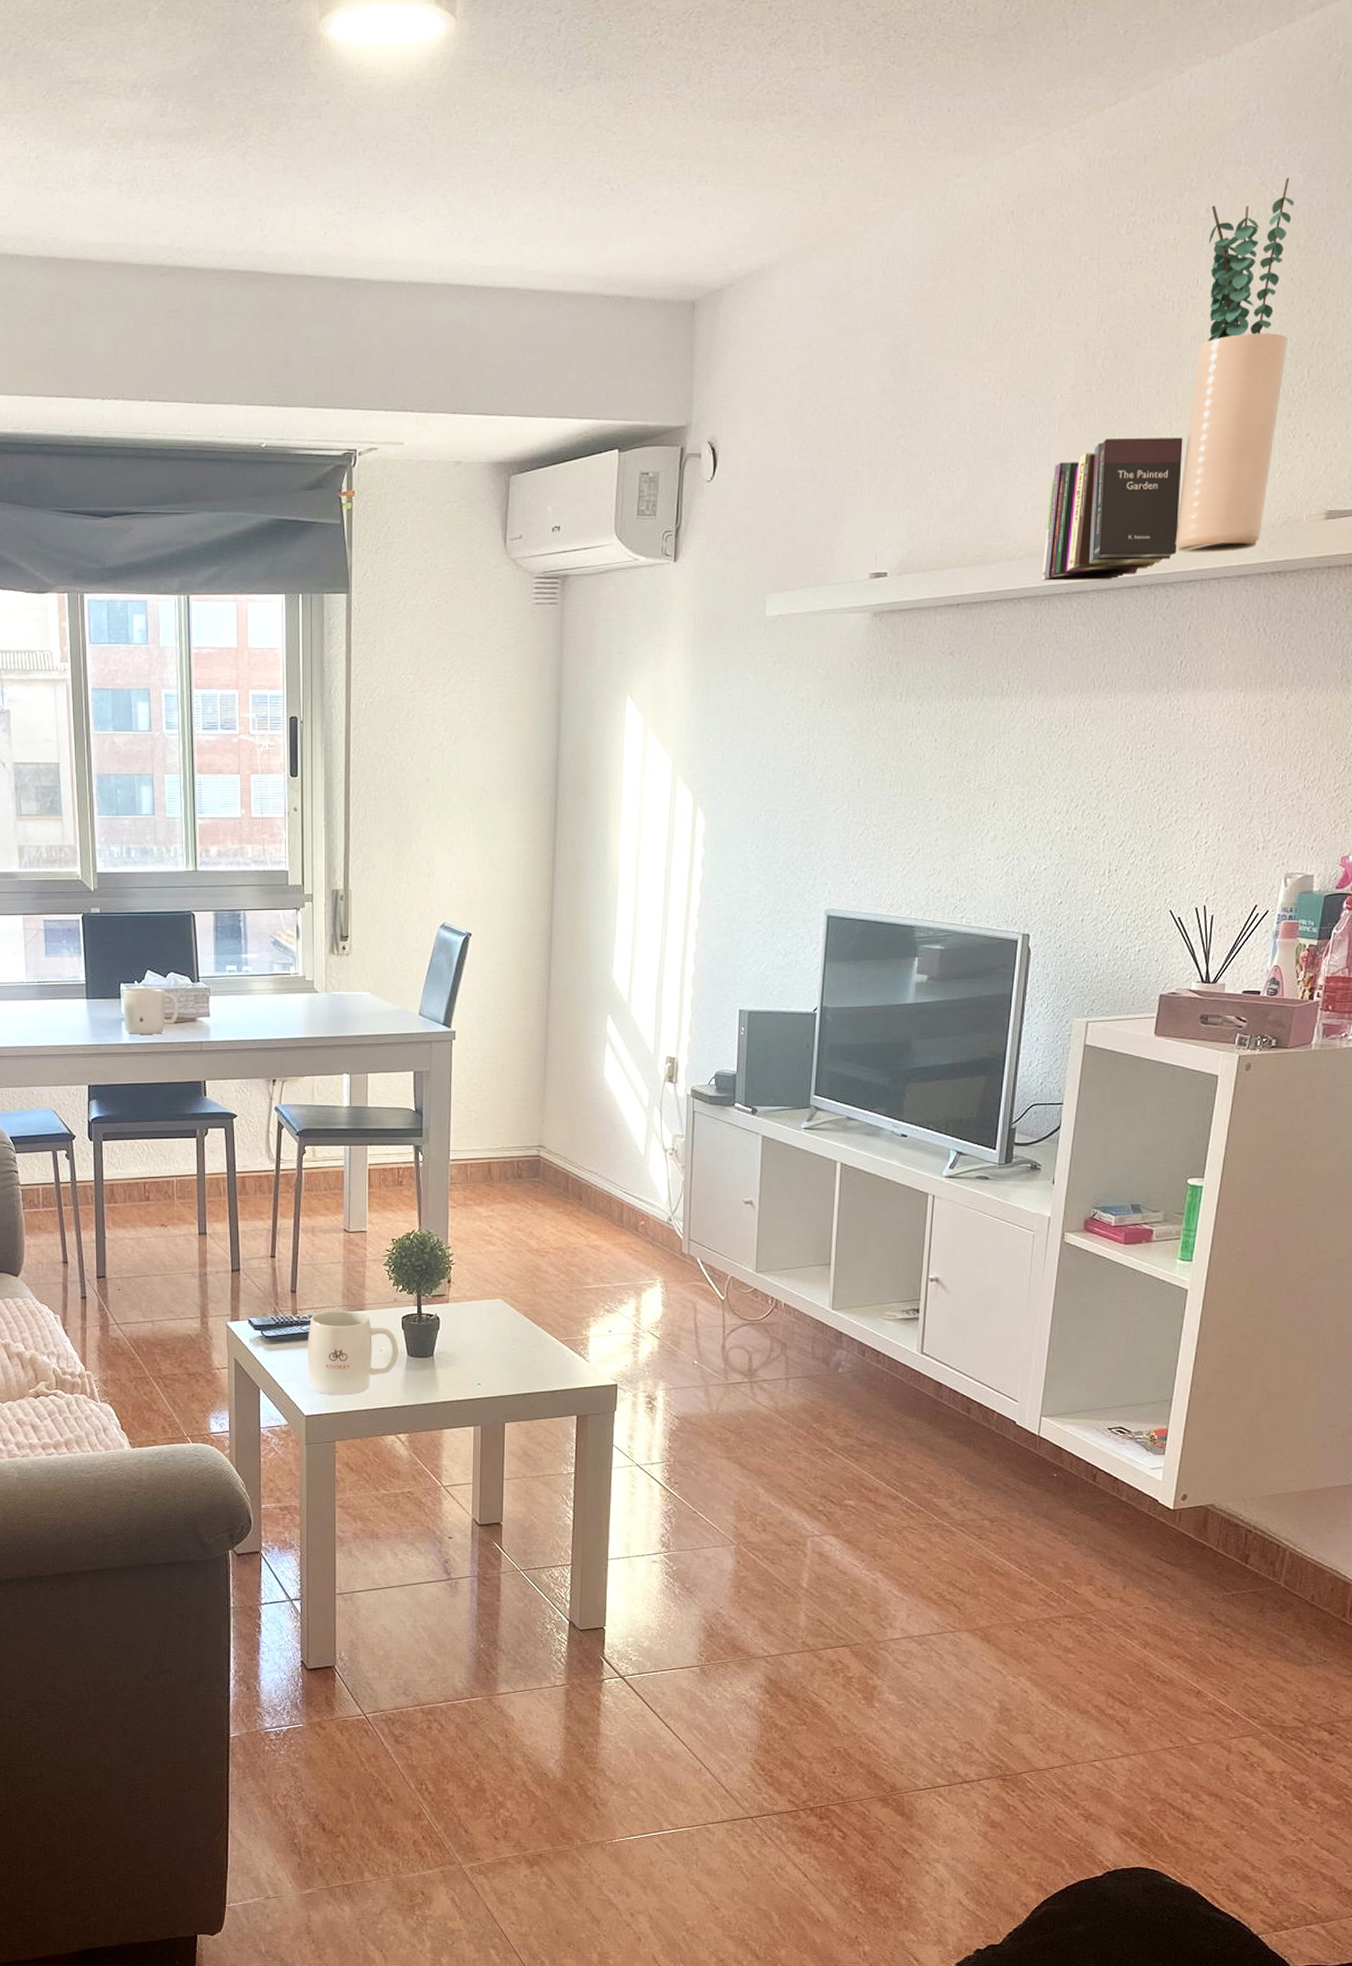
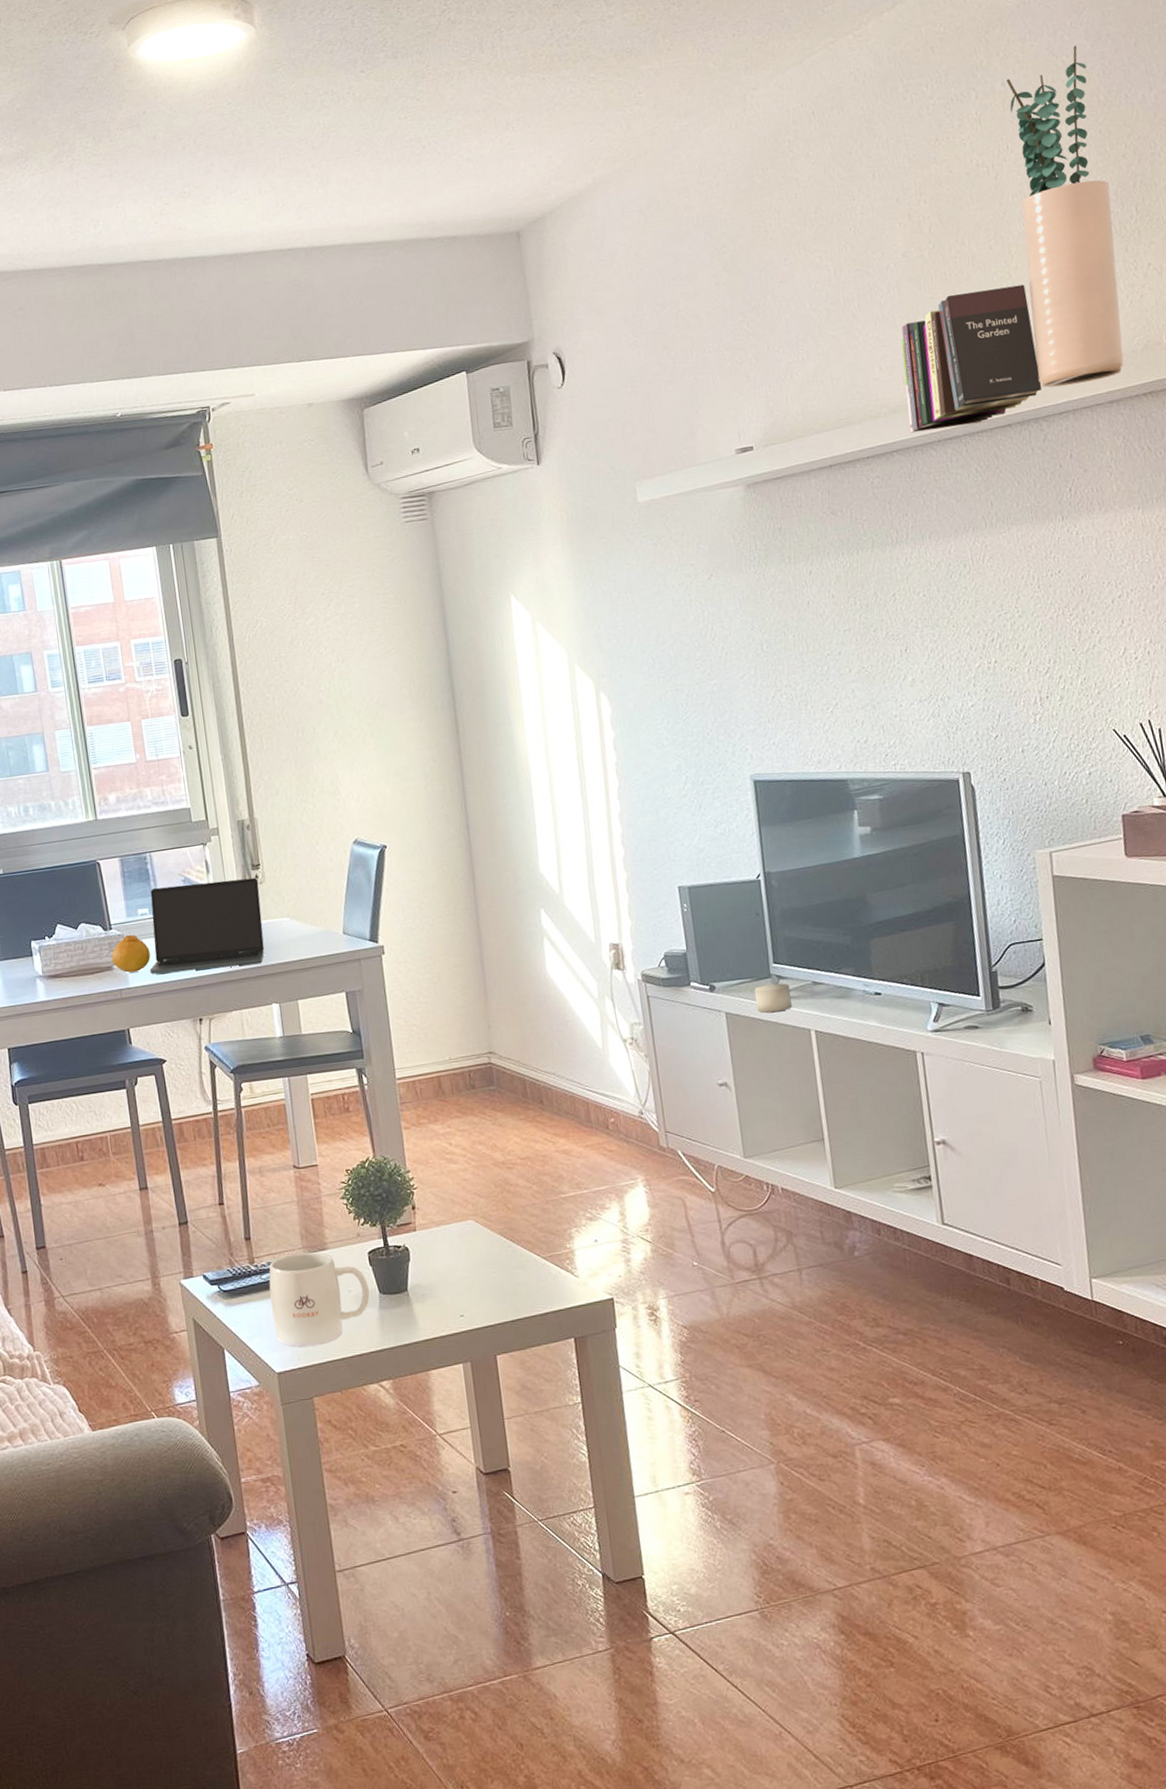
mug: present [122,988,179,1034] -> none [33,941,94,991]
fruit: none [196,989,233,1026] -> present [111,934,151,973]
laptop: none [231,947,345,1034] -> present [149,877,265,975]
candle: none [791,1114,826,1141] -> present [754,983,792,1013]

